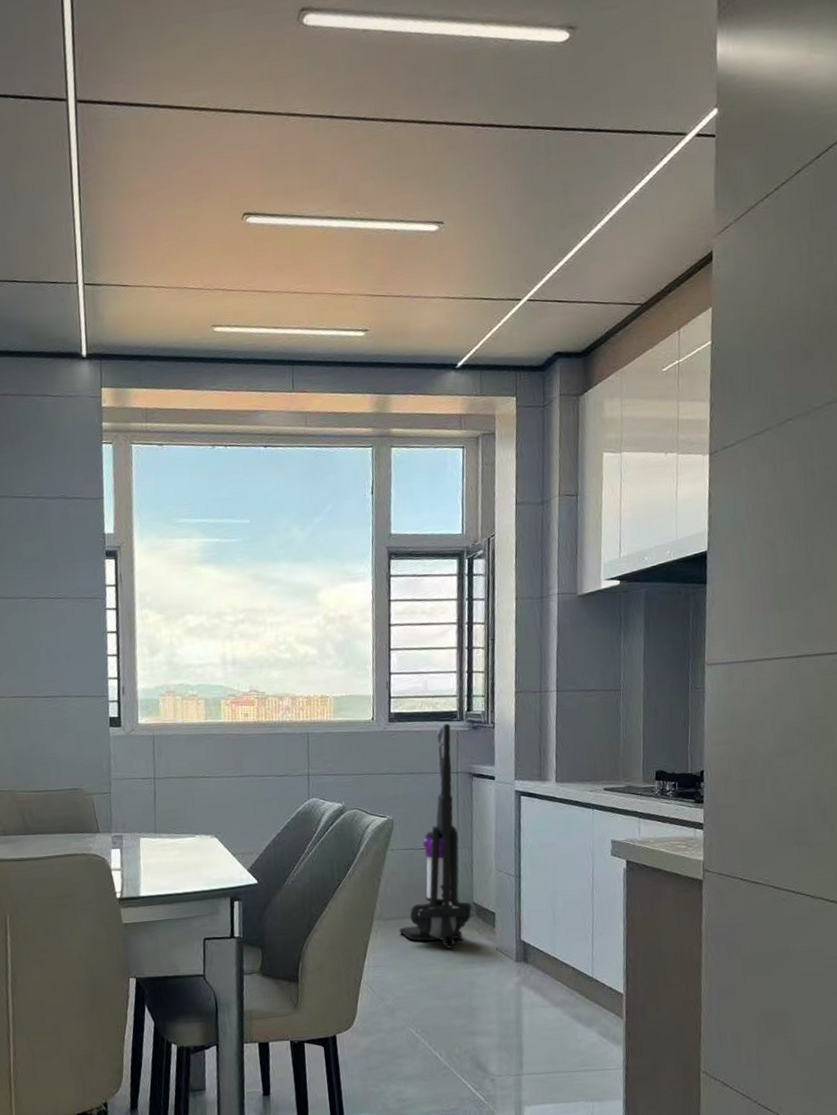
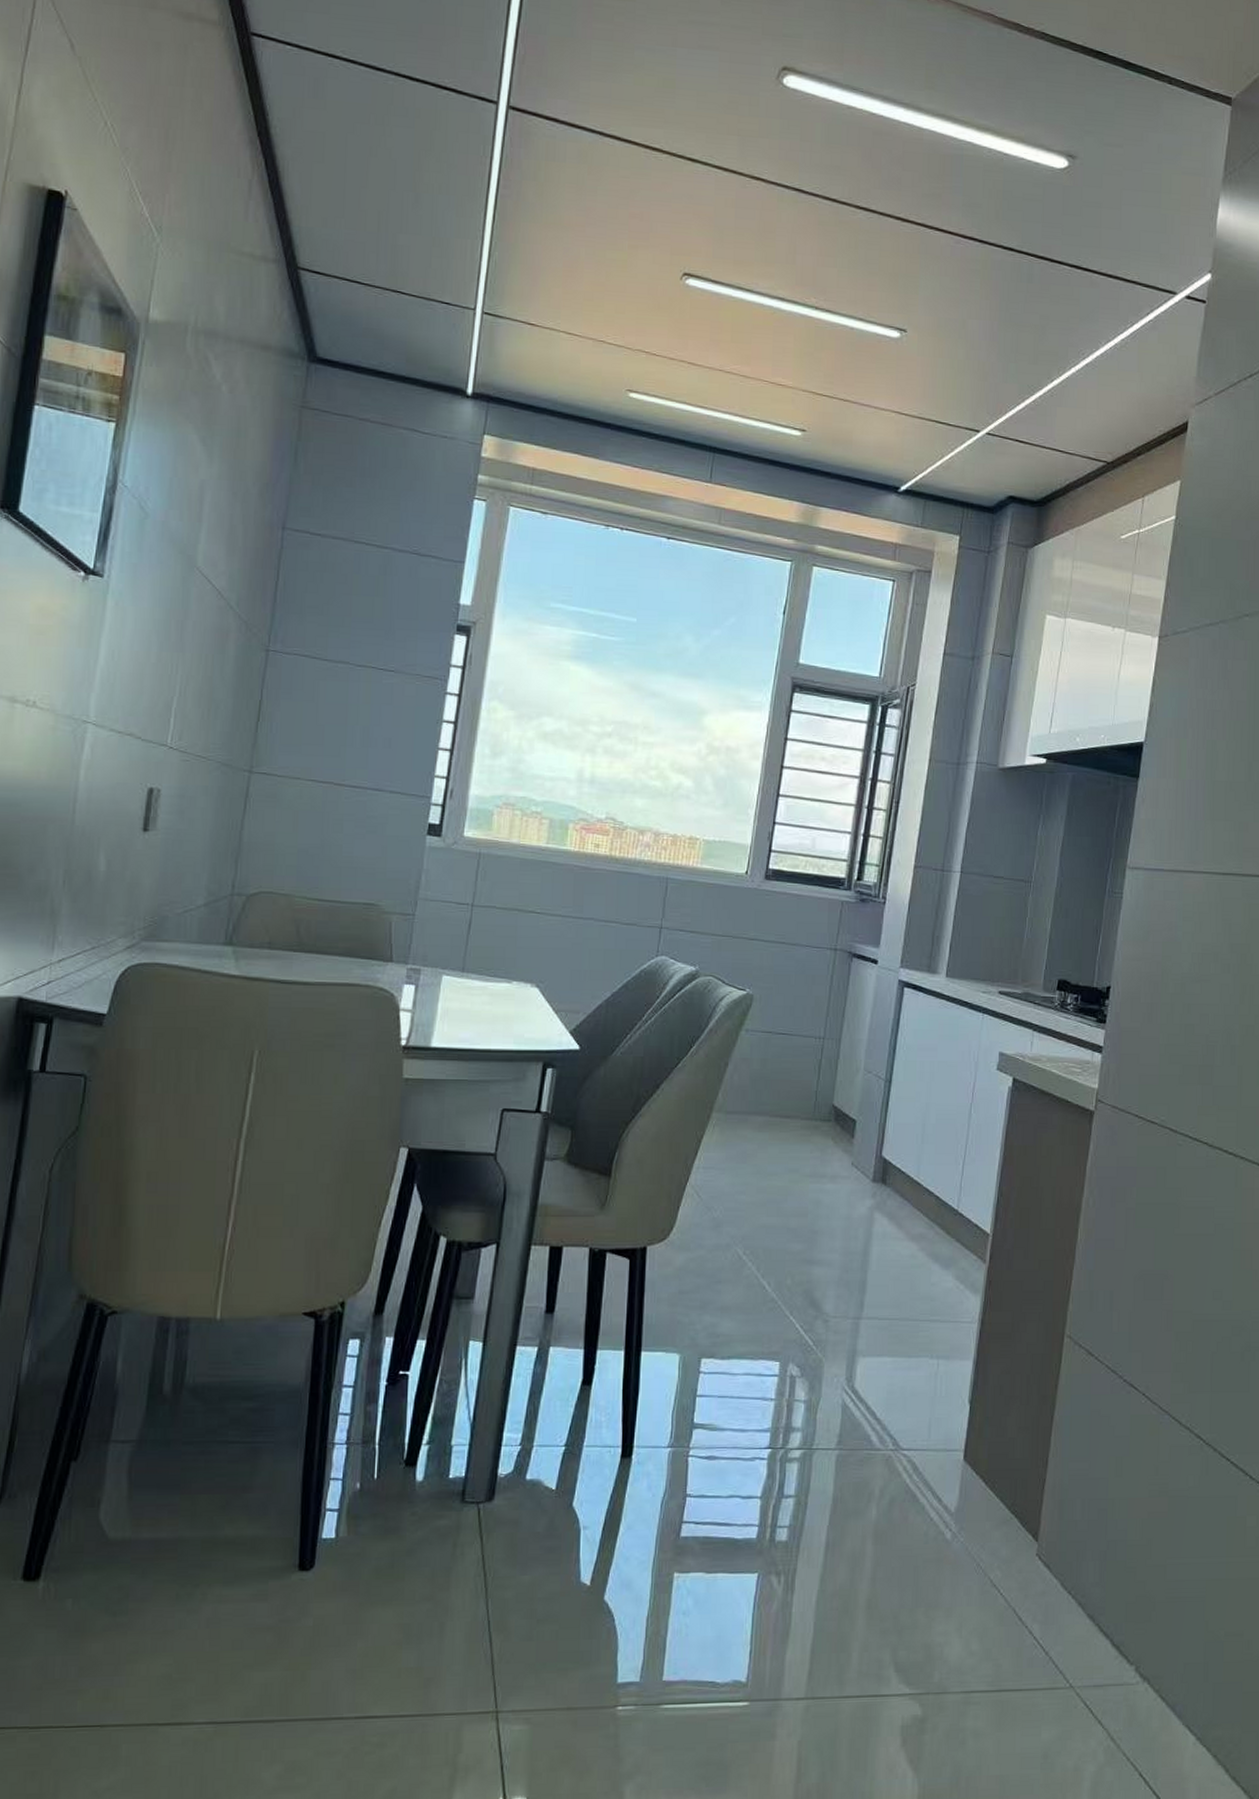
vacuum cleaner: present [399,723,472,949] -> none [741,891,835,1156]

